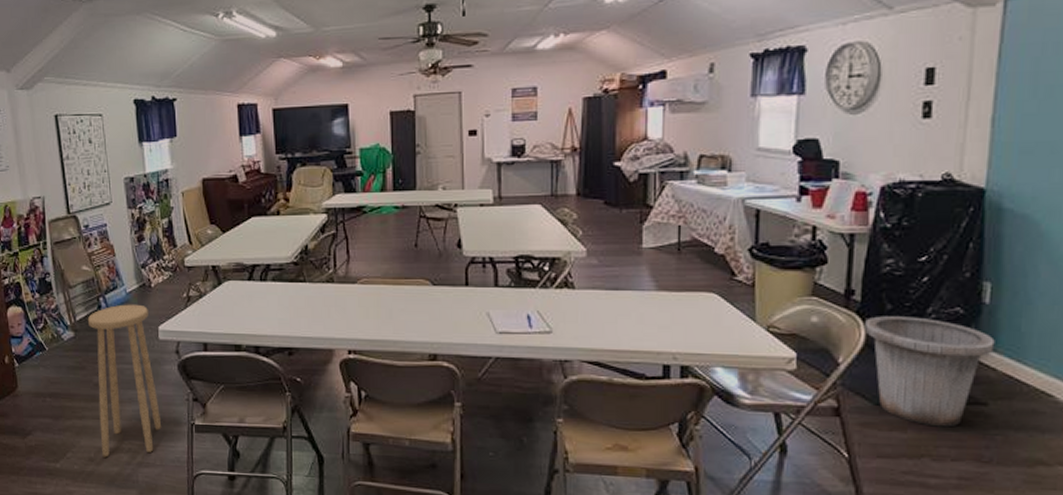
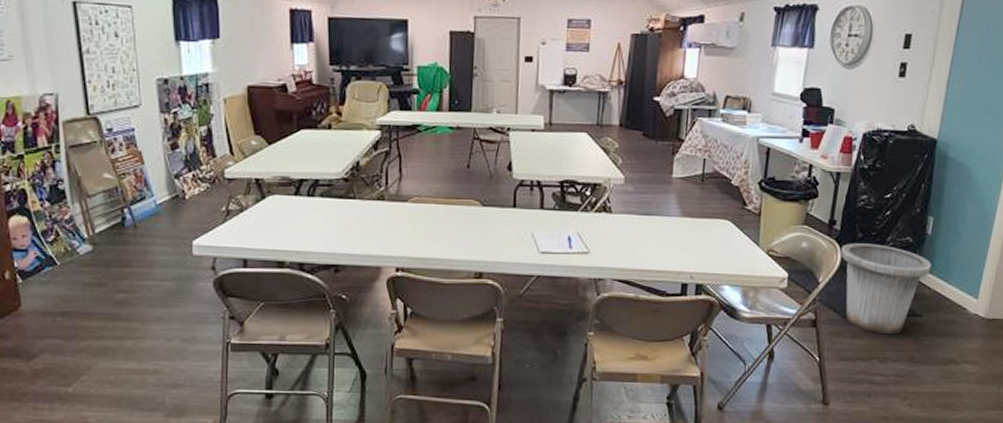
stool: present [87,304,162,458] -> none [108,216,194,380]

